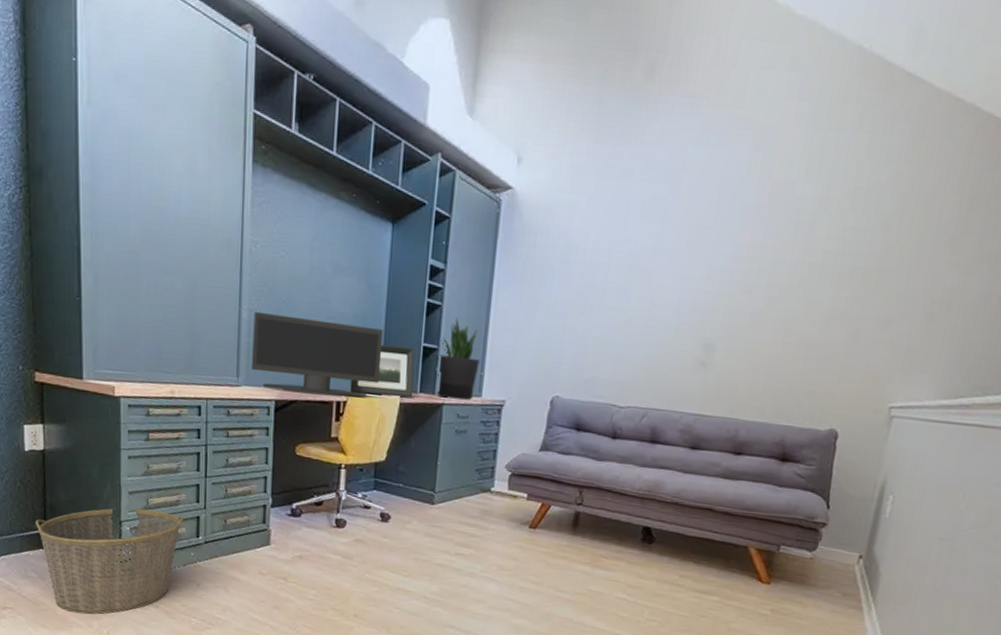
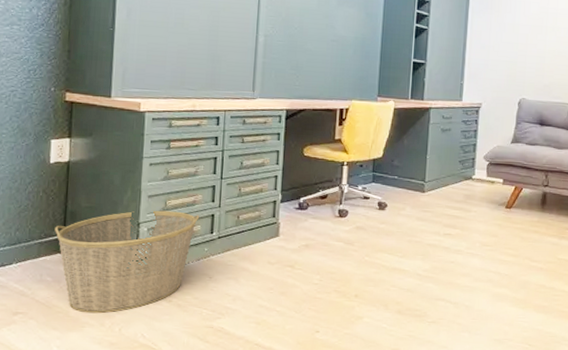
monitor: present [252,311,384,398] -> none [266,36,380,105]
picture frame: present [349,344,415,399] -> none [351,61,406,104]
planter: present [437,317,480,400] -> none [425,38,460,104]

